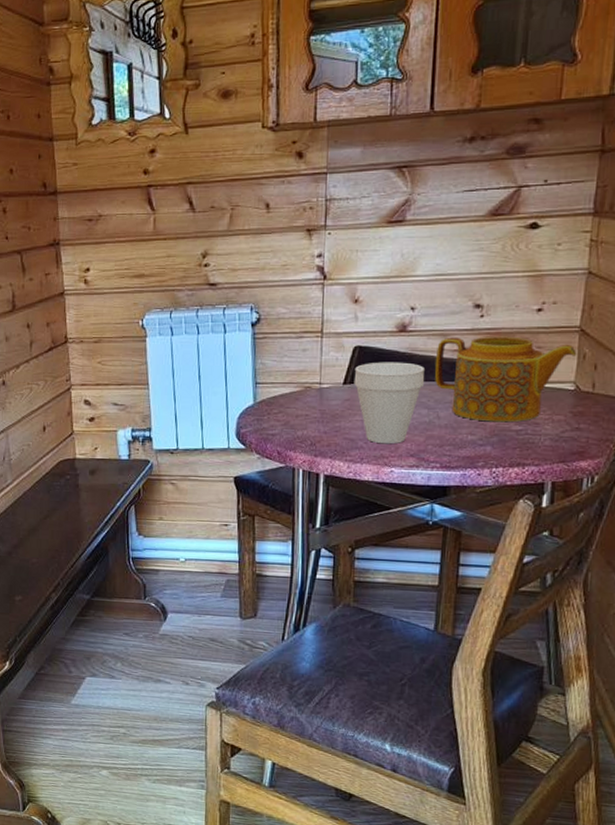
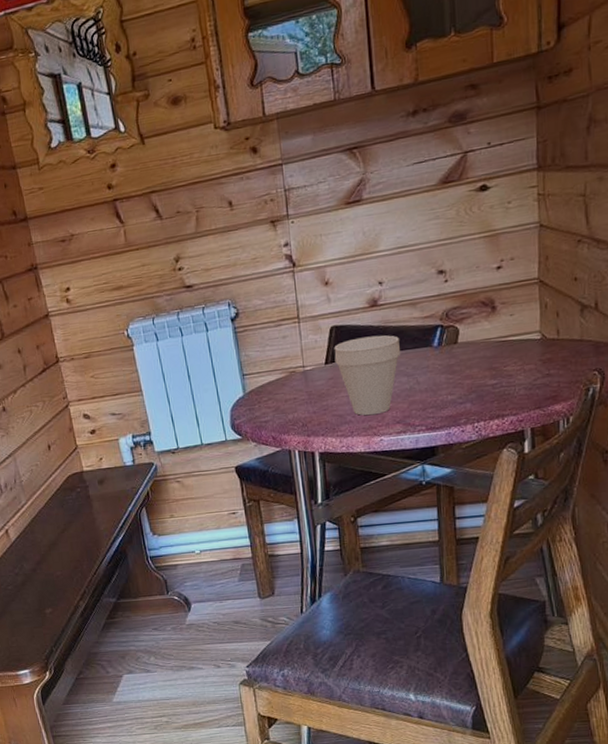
teapot: present [434,336,577,423] -> none [408,296,539,381]

